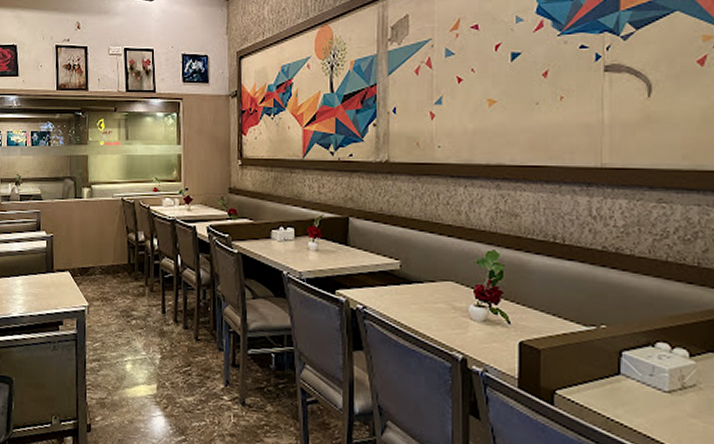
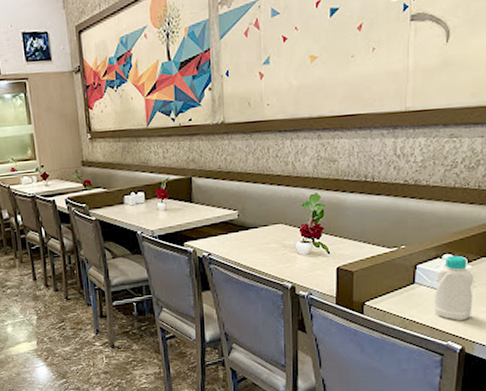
bottle: none [647,344,700,431] -> present [434,255,474,320]

